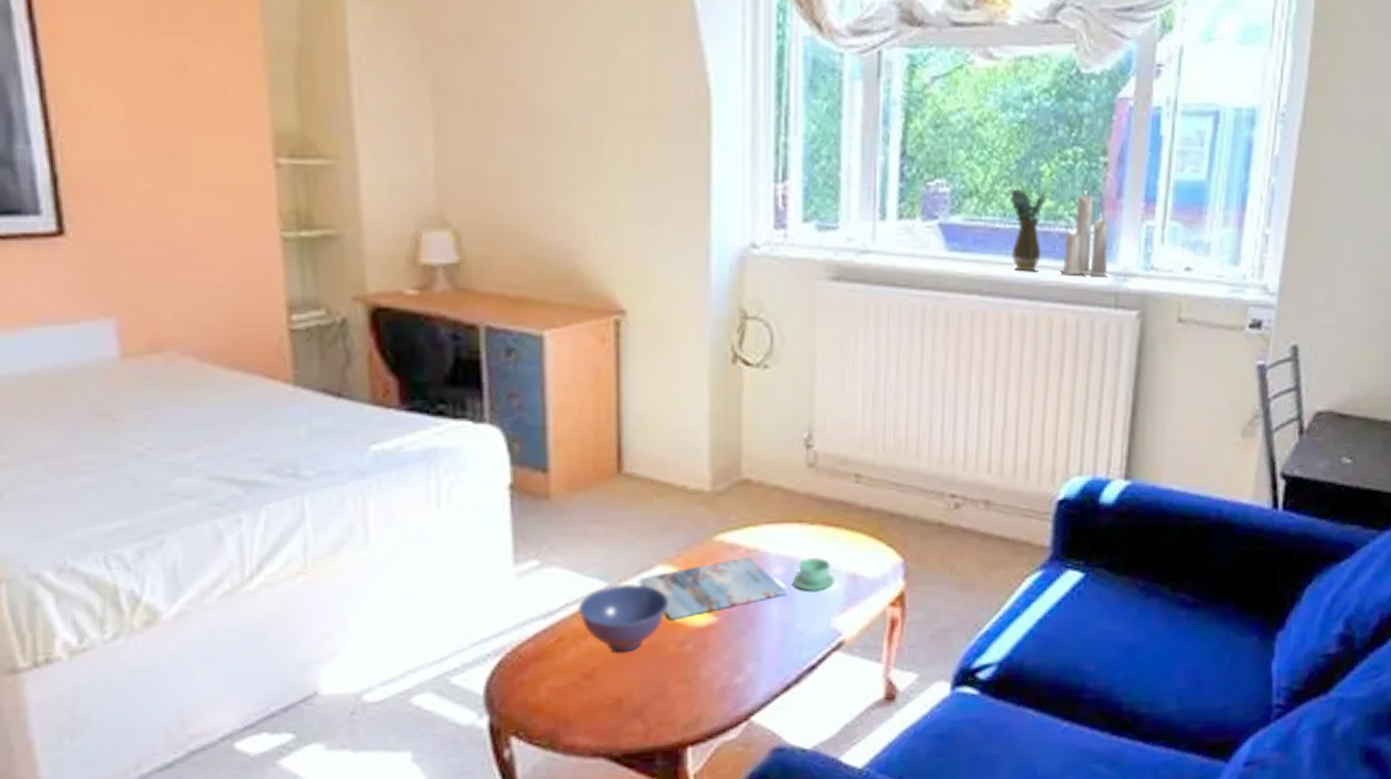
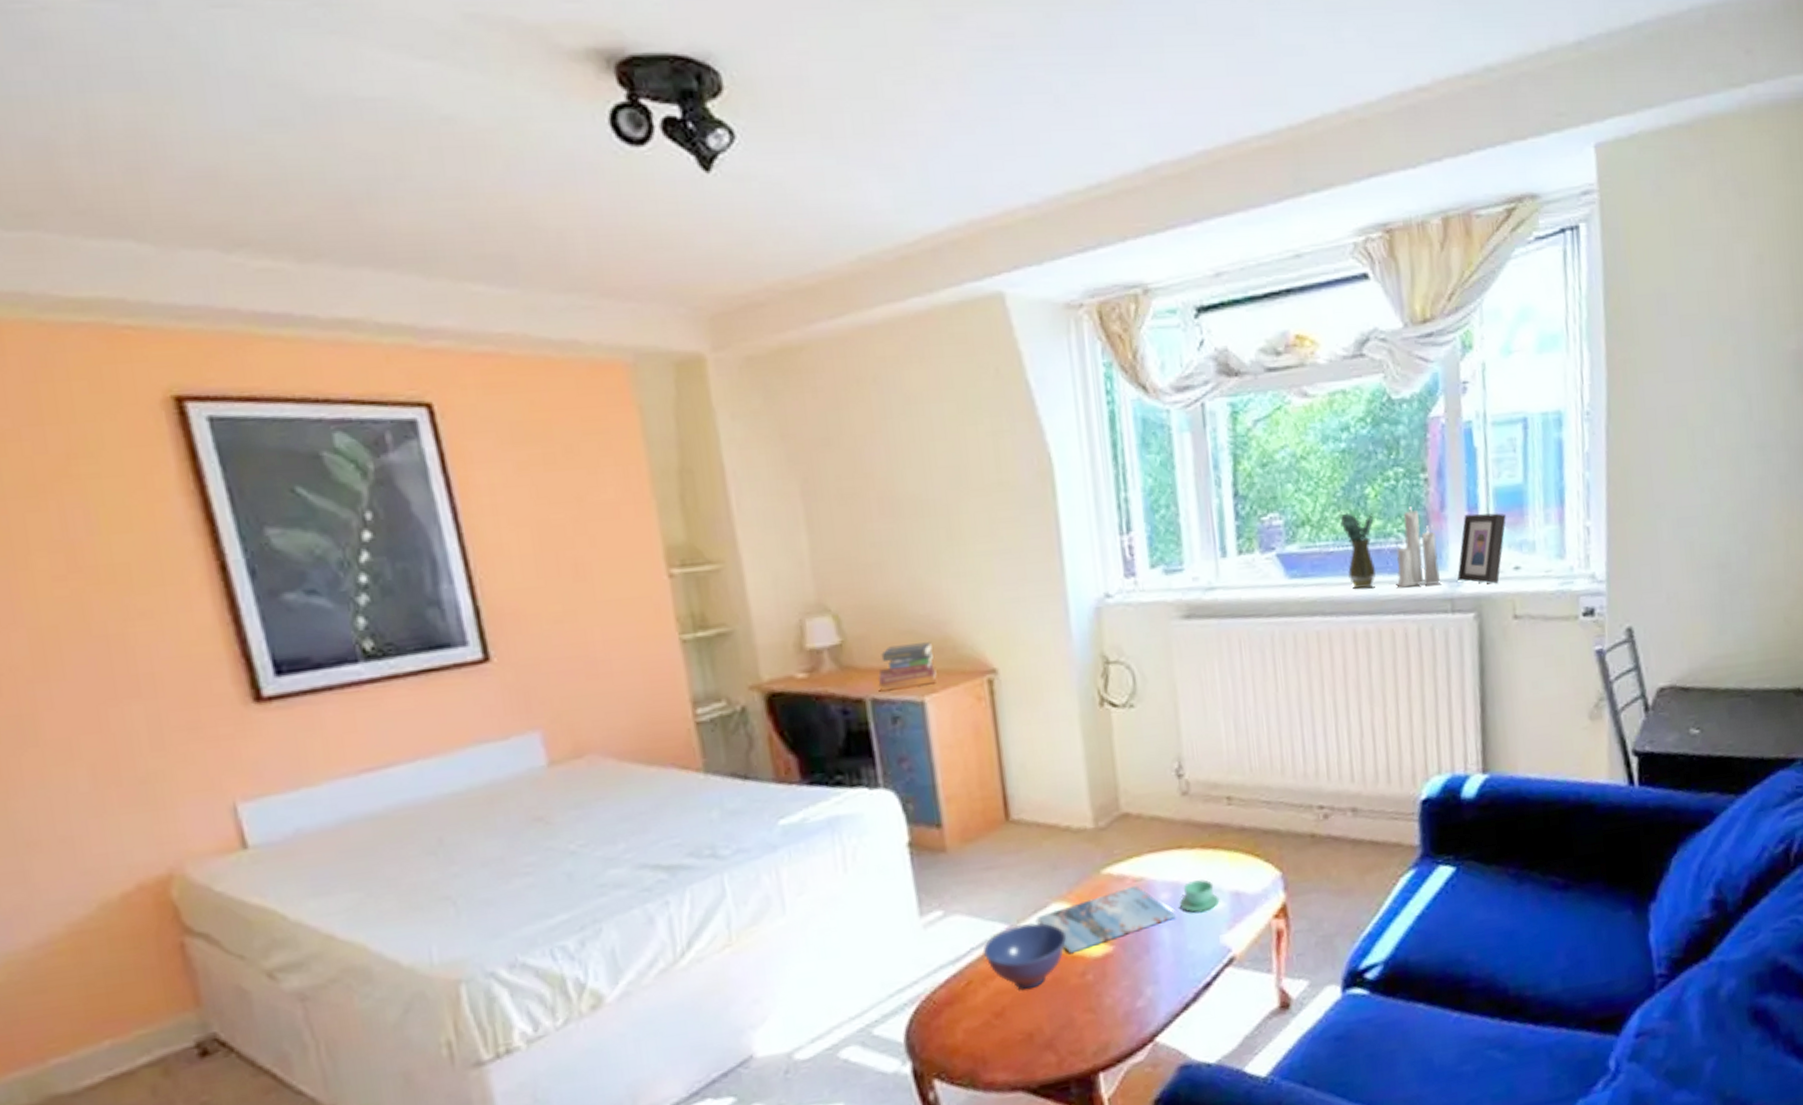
books: none [495,272,560,320] -> present [877,642,937,692]
picture frame: none [1125,206,1184,283] -> present [1457,513,1506,584]

